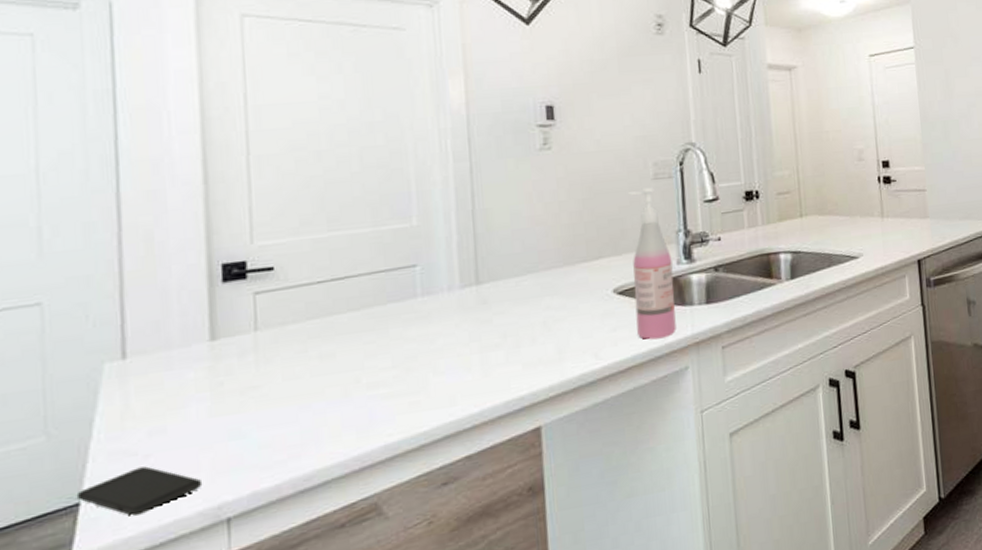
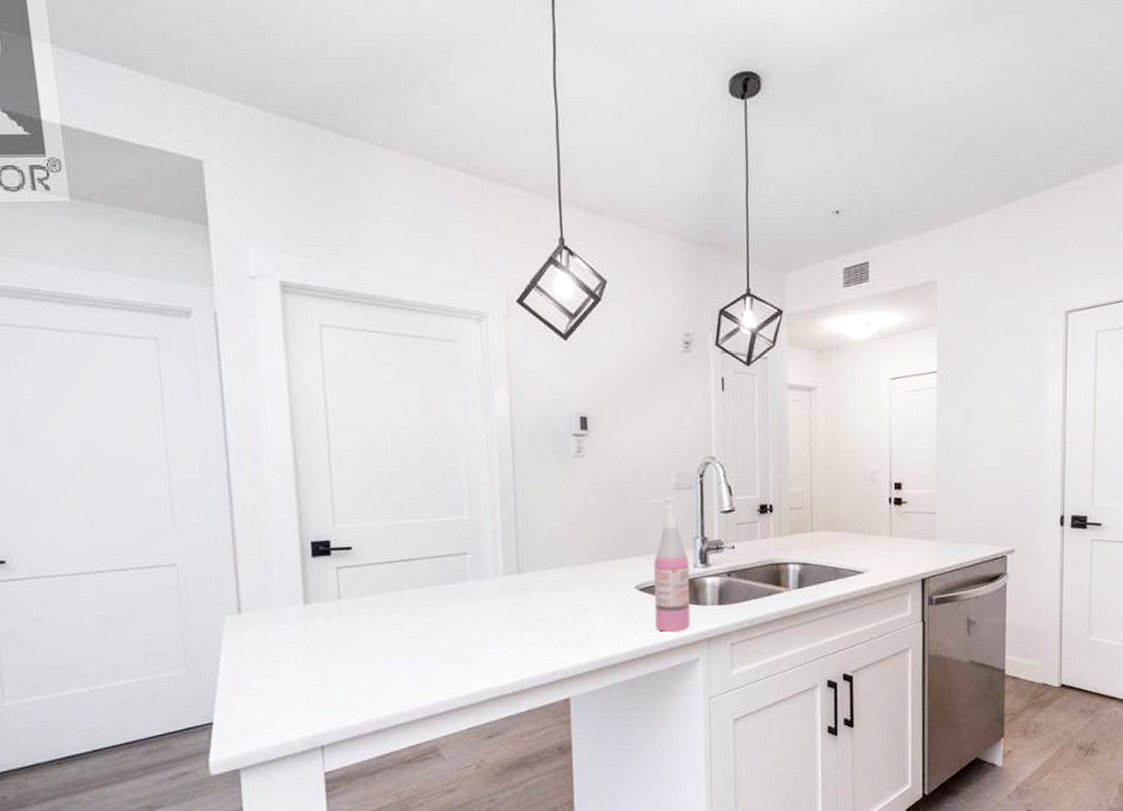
mobile phone: present [76,466,203,517] -> none [210,699,302,737]

